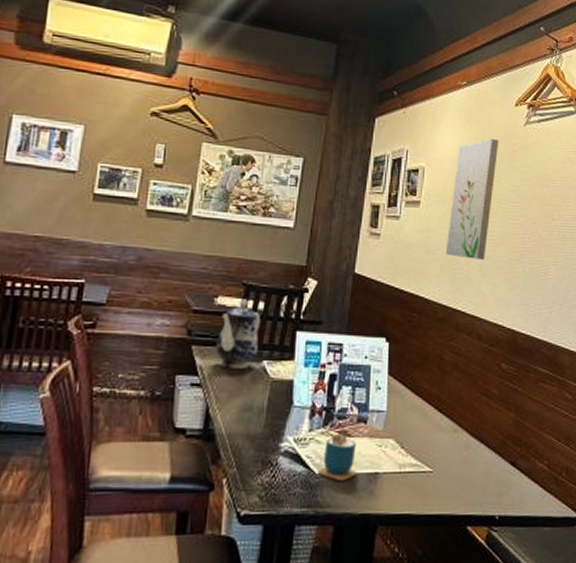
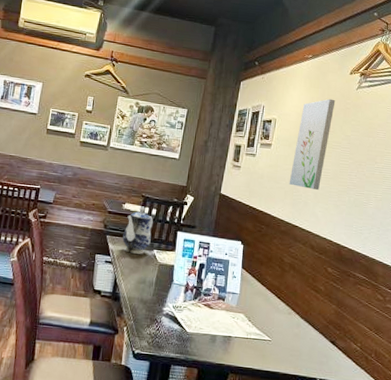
cup: present [318,417,357,482] -> none [189,295,217,339]

